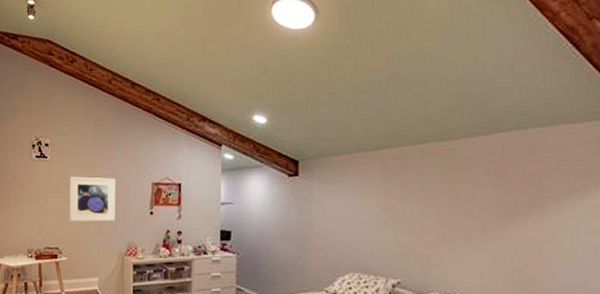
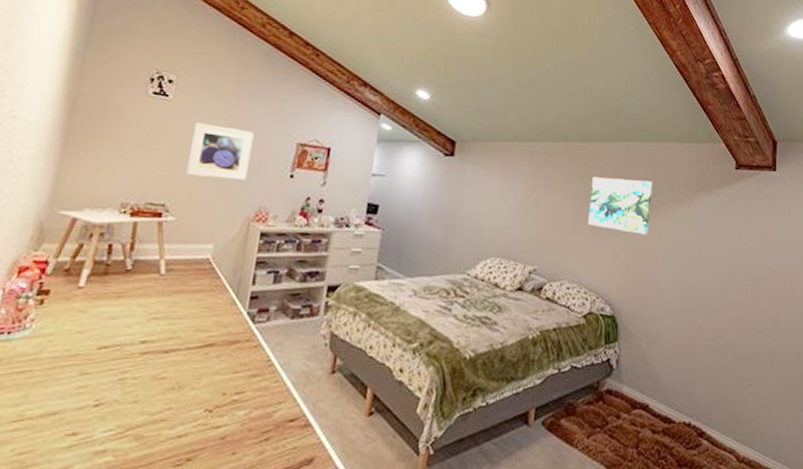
wall art: none [456,174,539,237] -> present [587,176,653,235]

